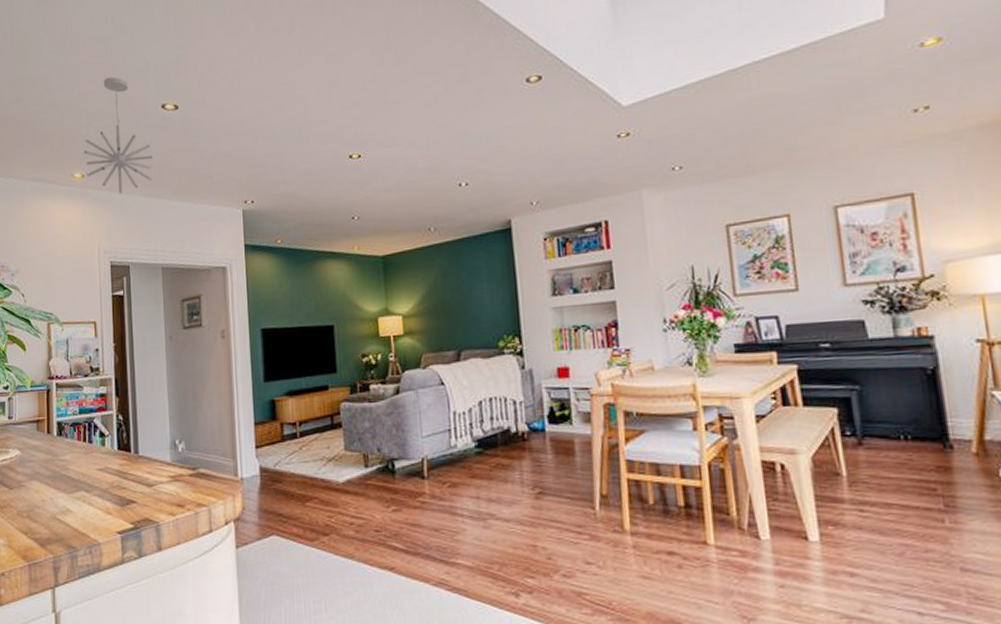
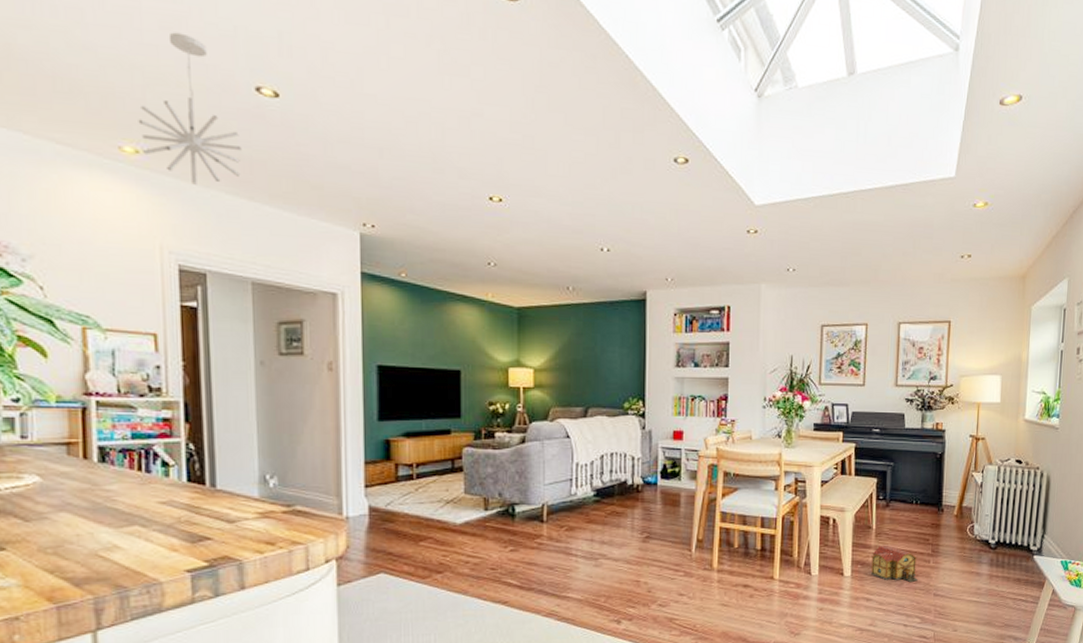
toy house: none [846,497,929,550] -> present [871,545,918,582]

